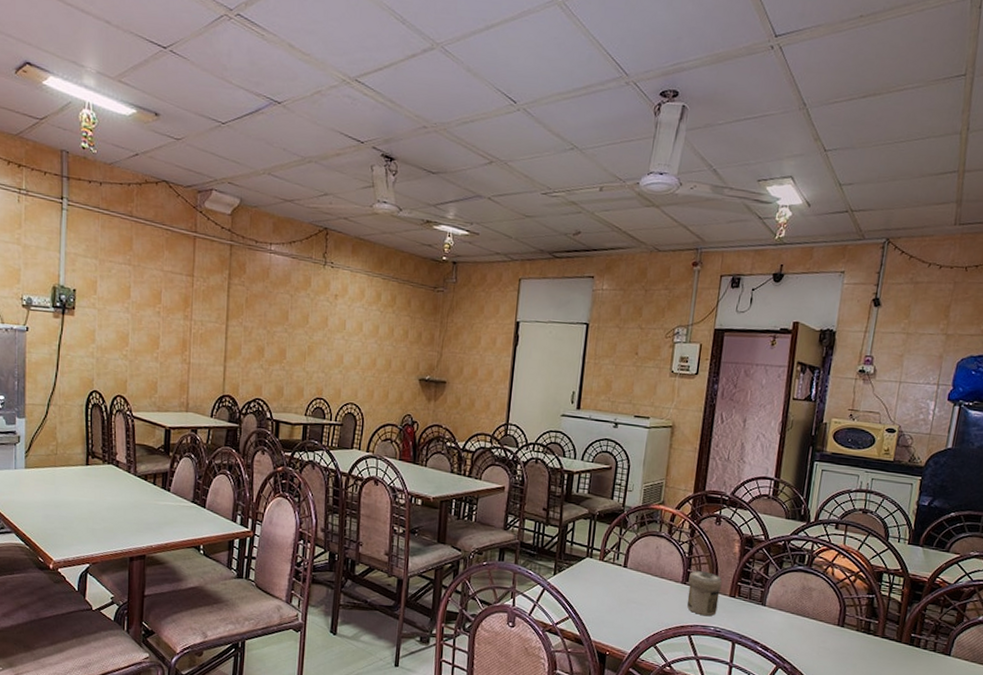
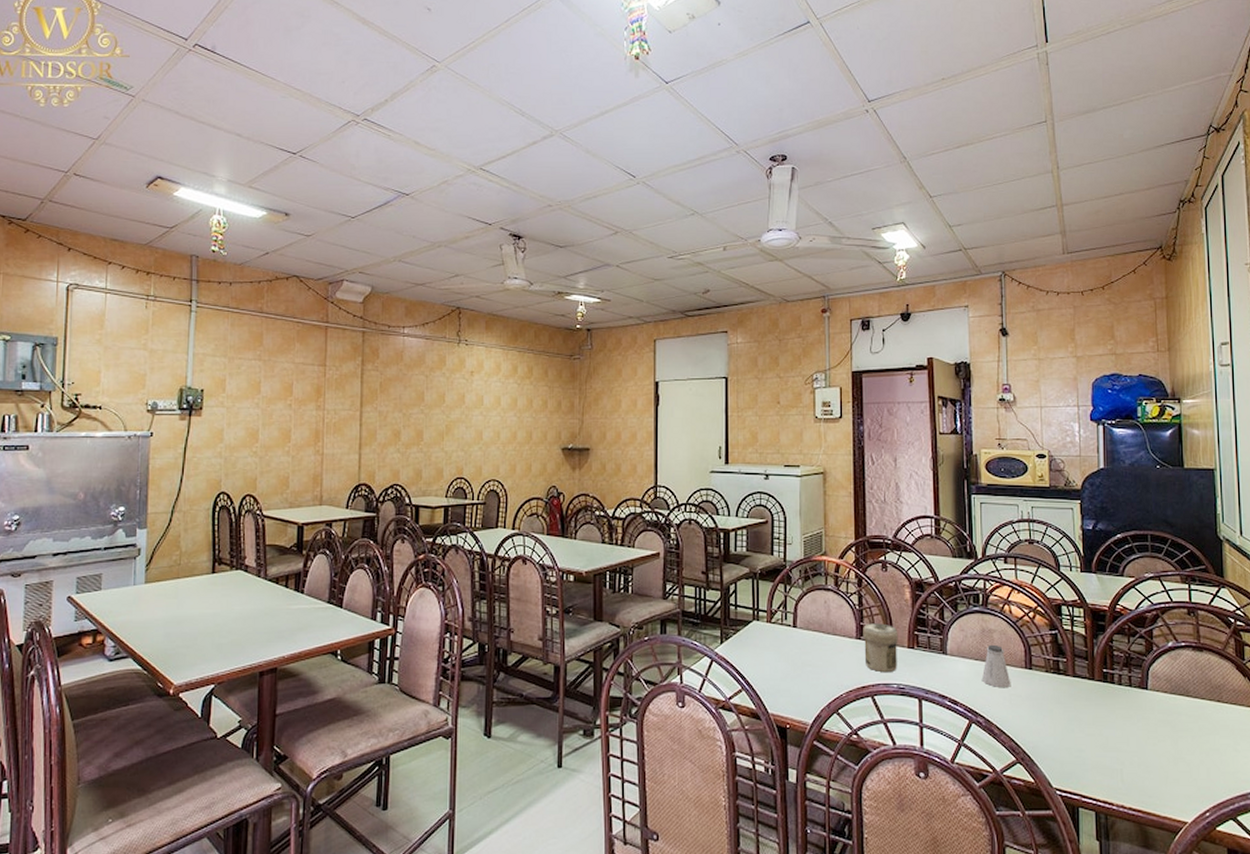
saltshaker: none [794,601,822,640] -> present [981,644,1011,687]

